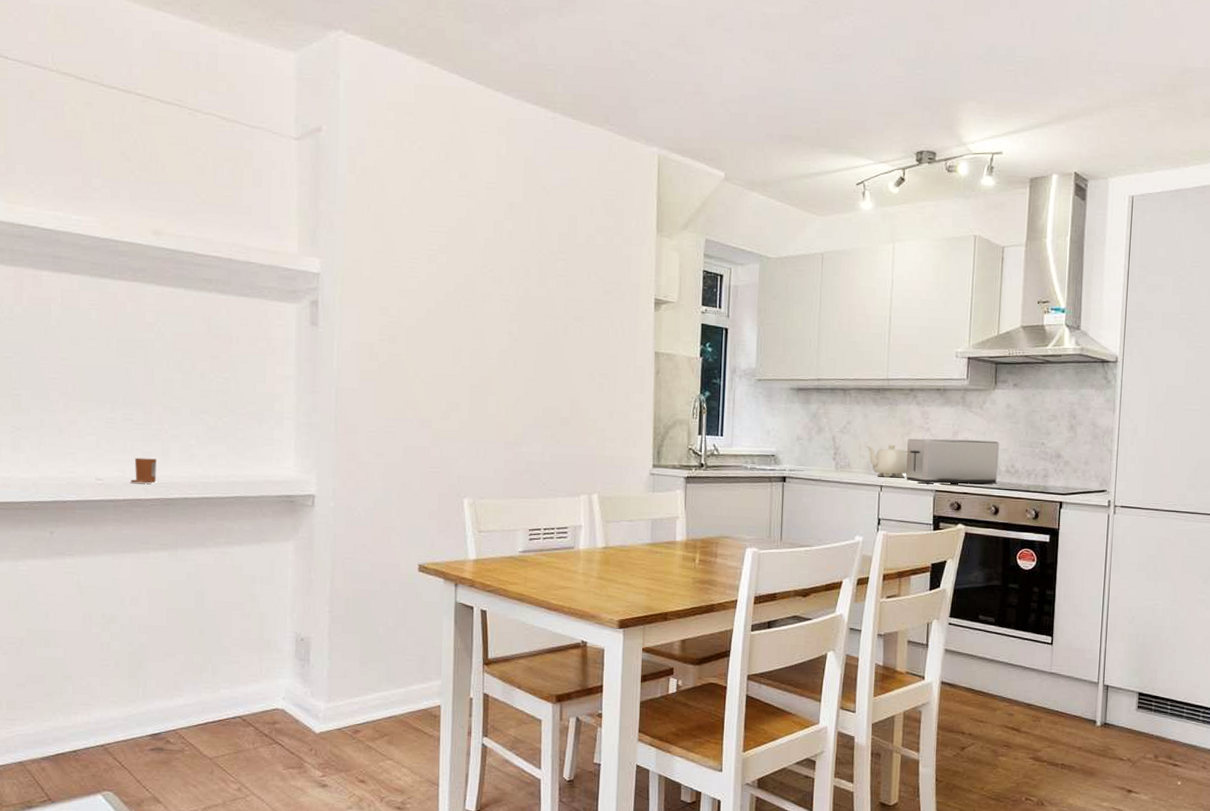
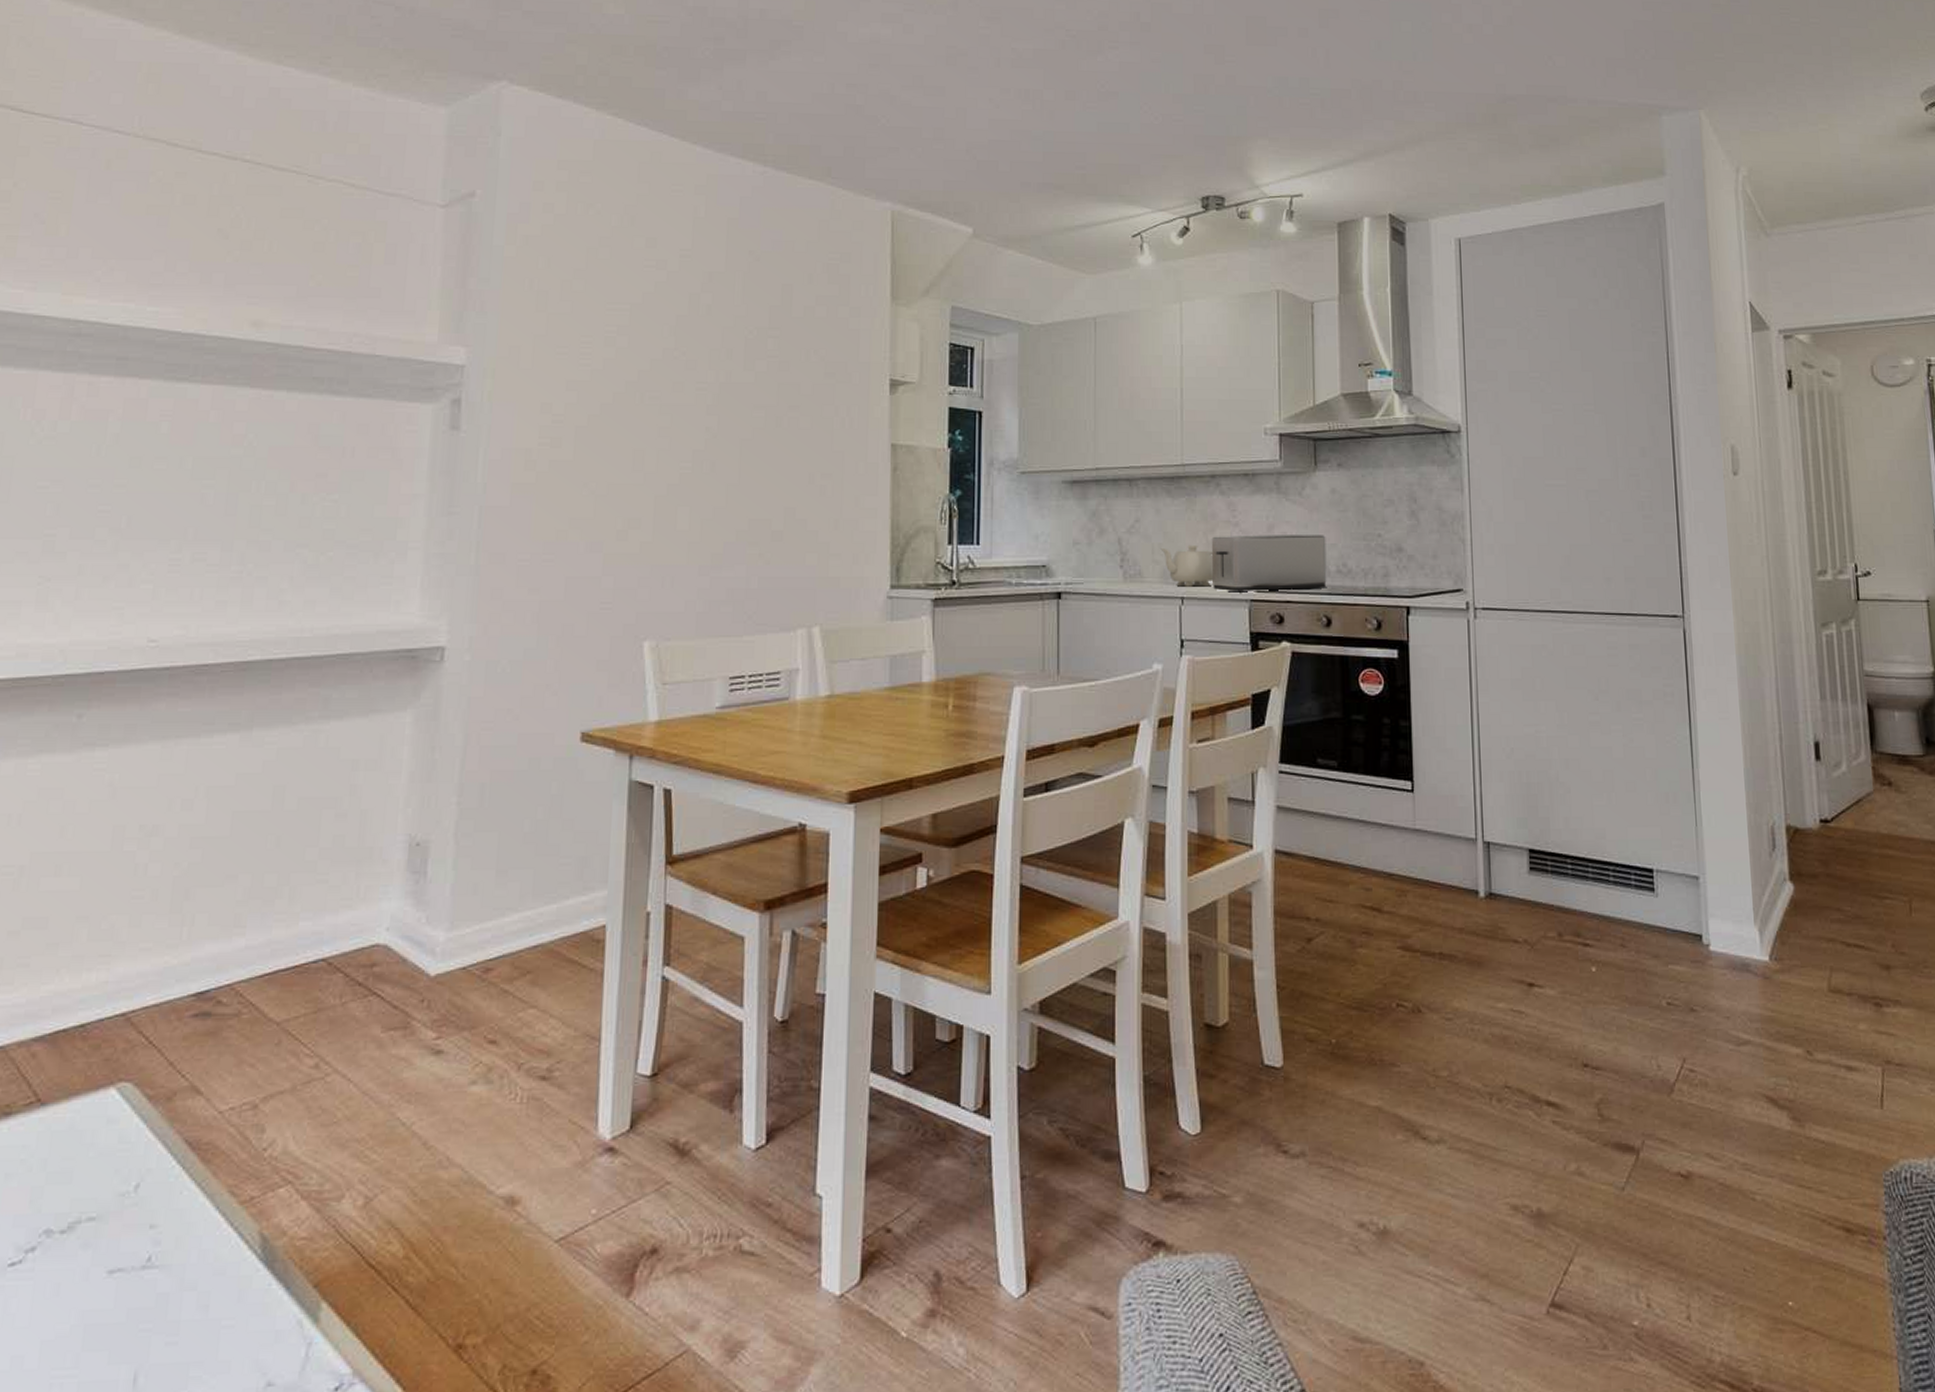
candle: present [130,457,156,484] -> none [195,609,233,643]

